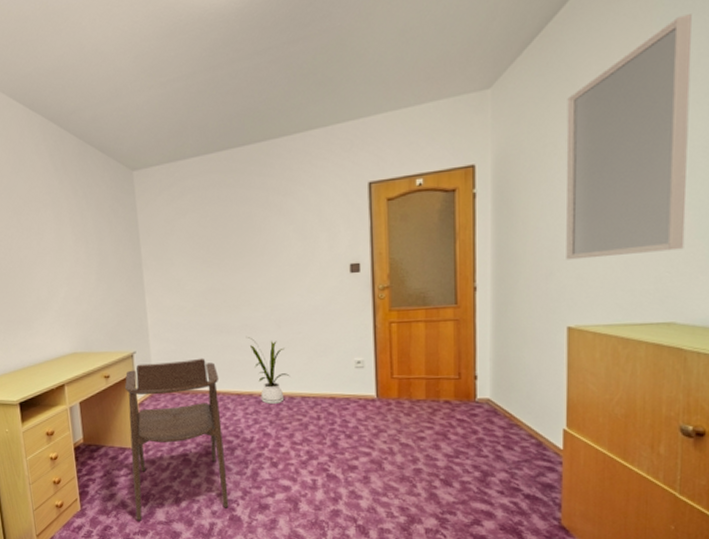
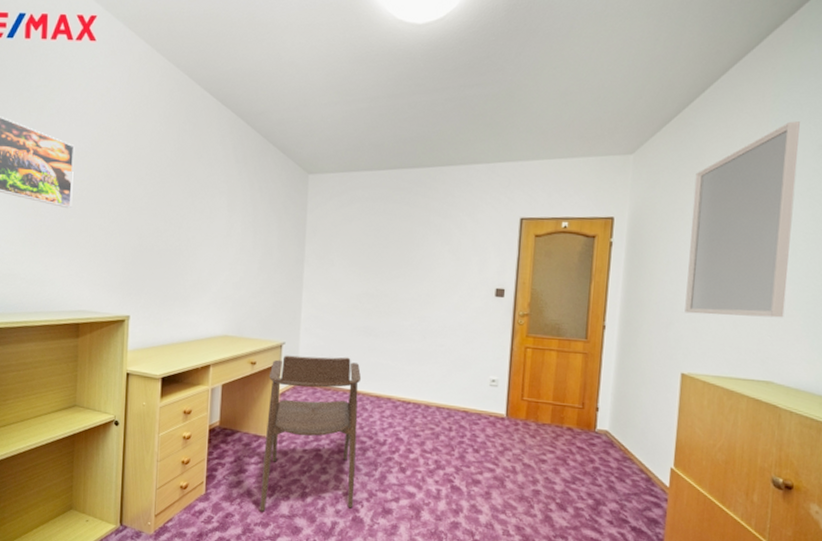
house plant: present [247,337,290,404] -> none [393,343,429,411]

